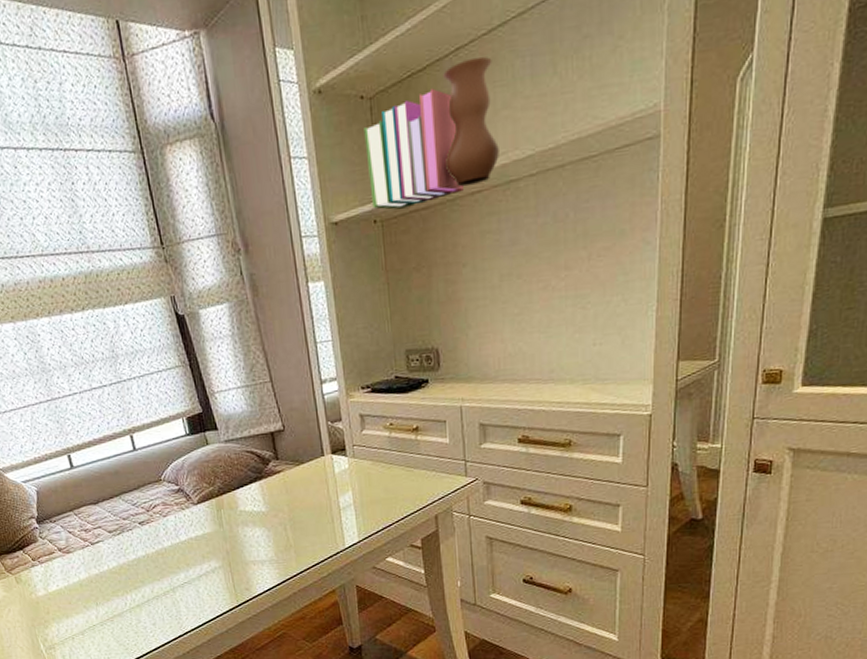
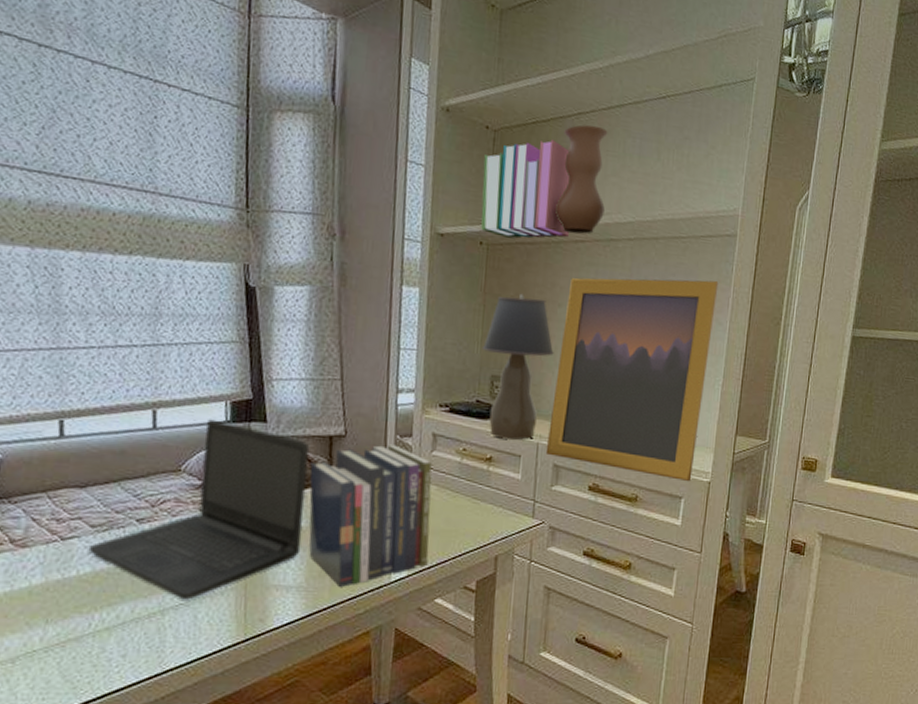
laptop: none [110,435,267,580] -> present [88,419,310,600]
books: none [260,430,375,557] -> present [309,444,432,587]
table lamp: none [392,262,465,409] -> present [481,293,554,441]
picture frame: none [469,194,642,419] -> present [545,277,719,482]

